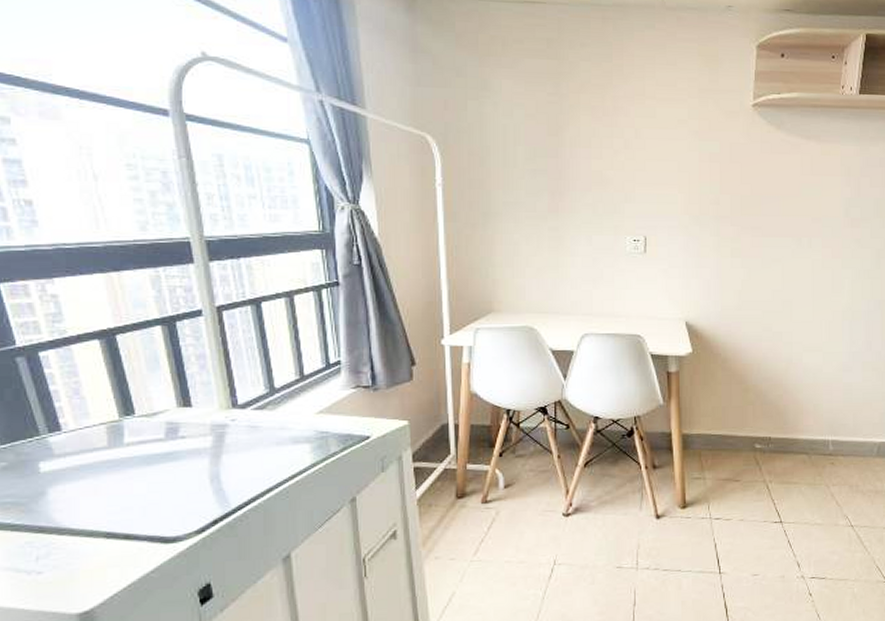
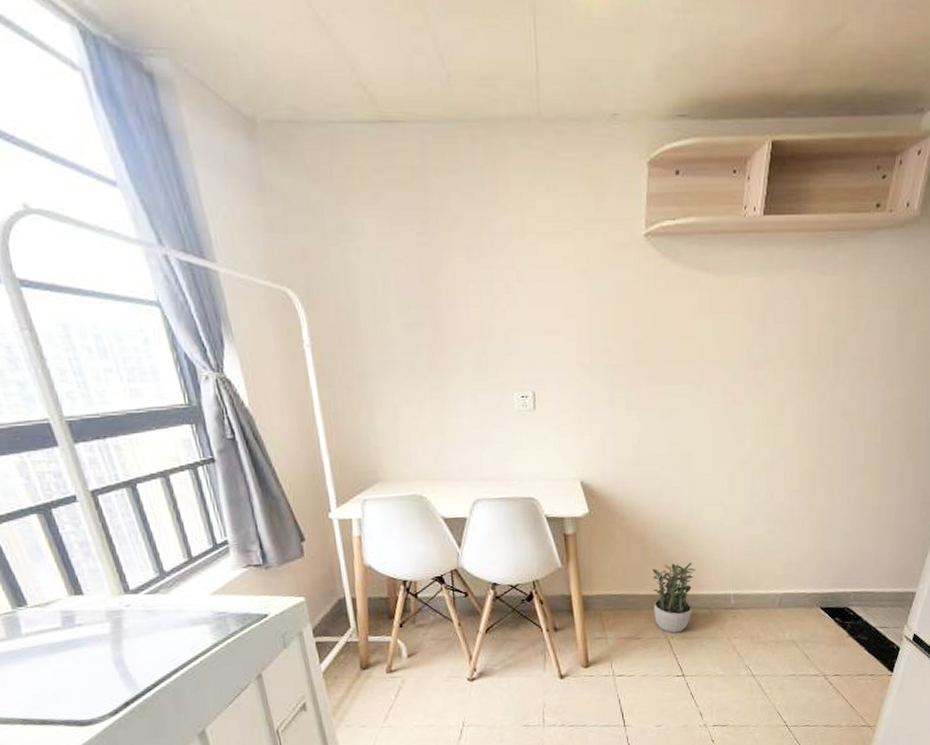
potted plant: none [753,406,795,477] -> present [653,562,695,633]

